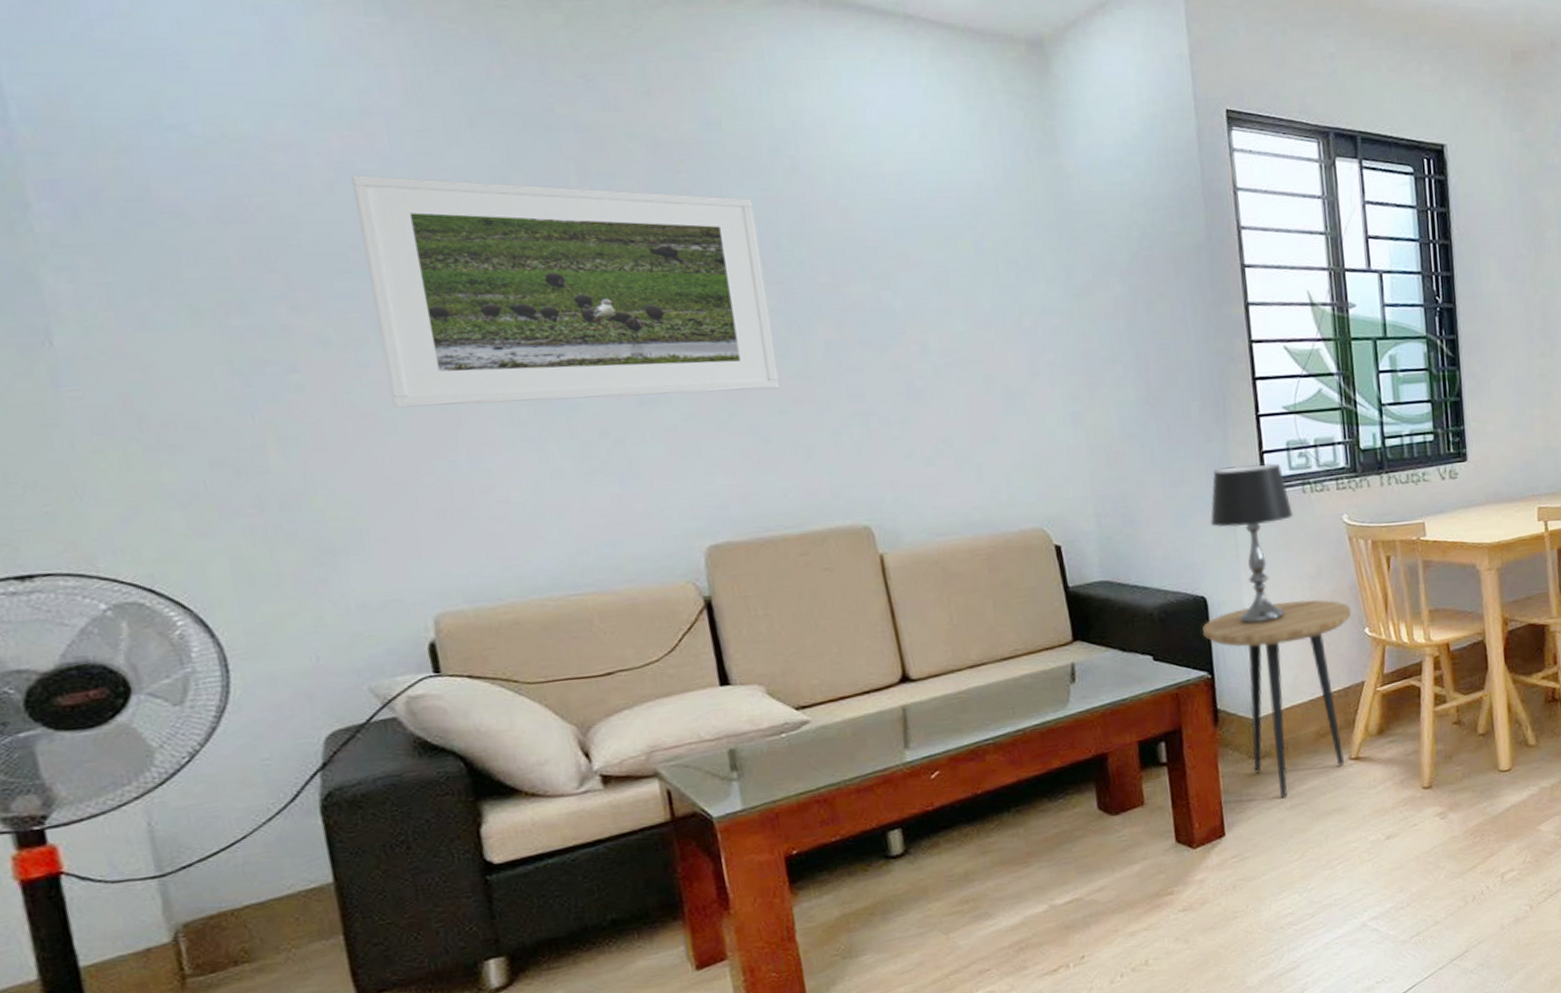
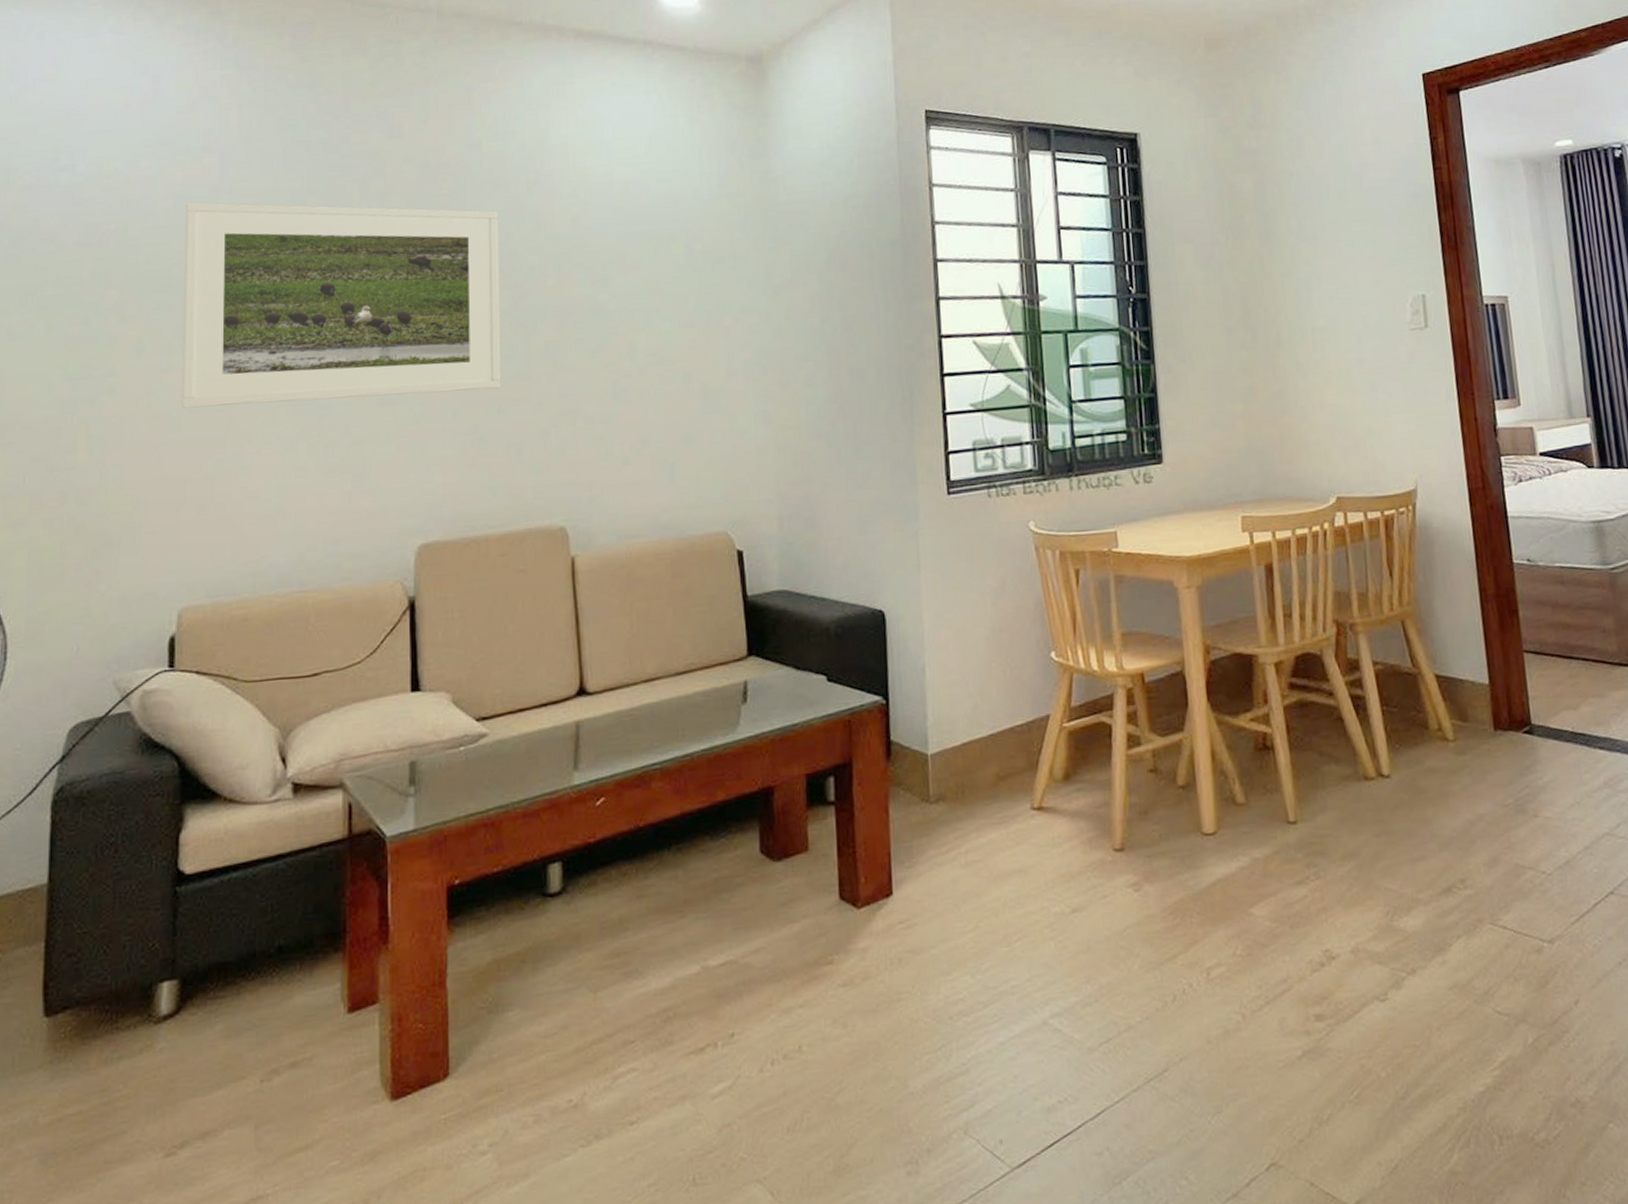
side table: present [1202,599,1352,799] -> none [879,617,1037,853]
table lamp: present [1210,463,1293,625] -> none [892,464,977,644]

